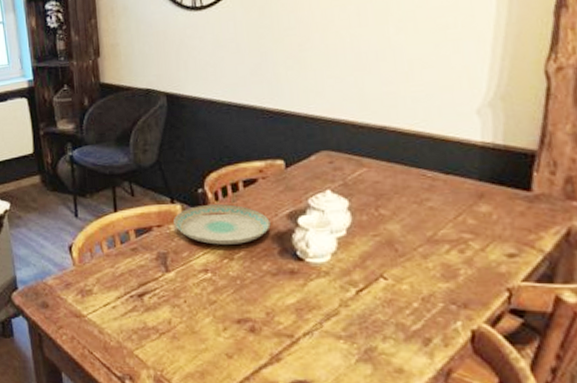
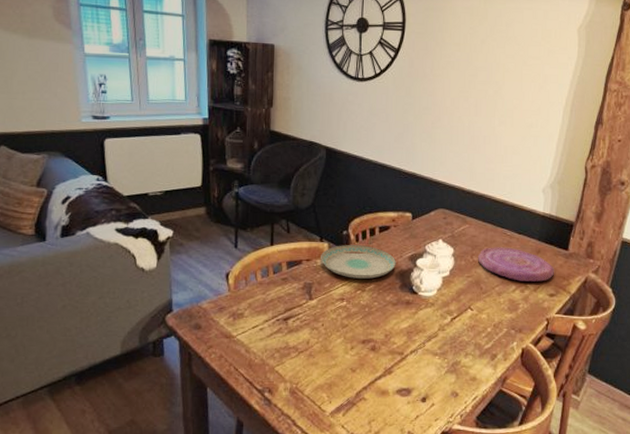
plate: none [385,193,513,238] -> present [477,247,555,282]

